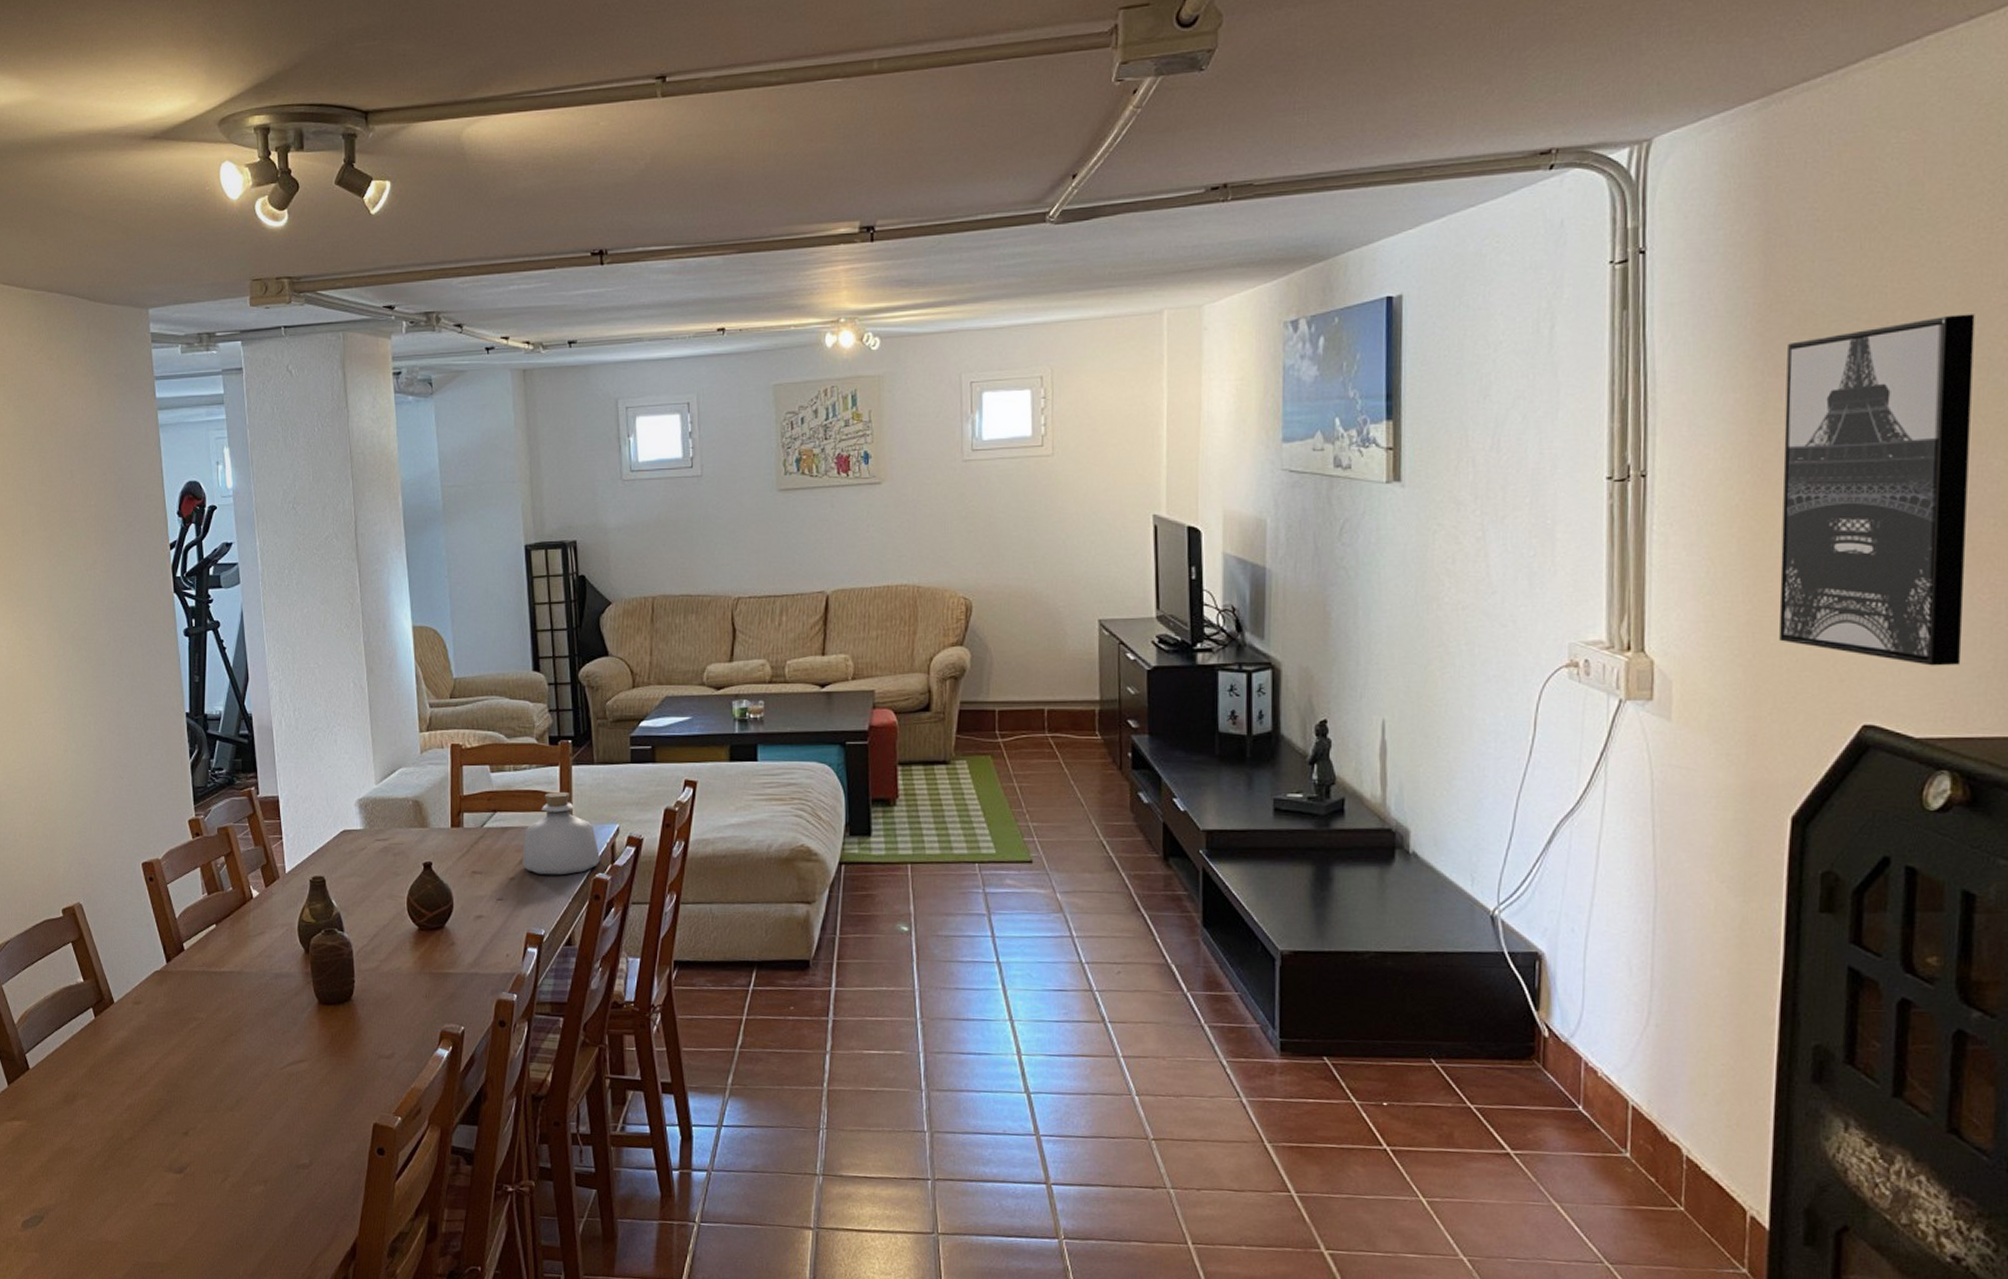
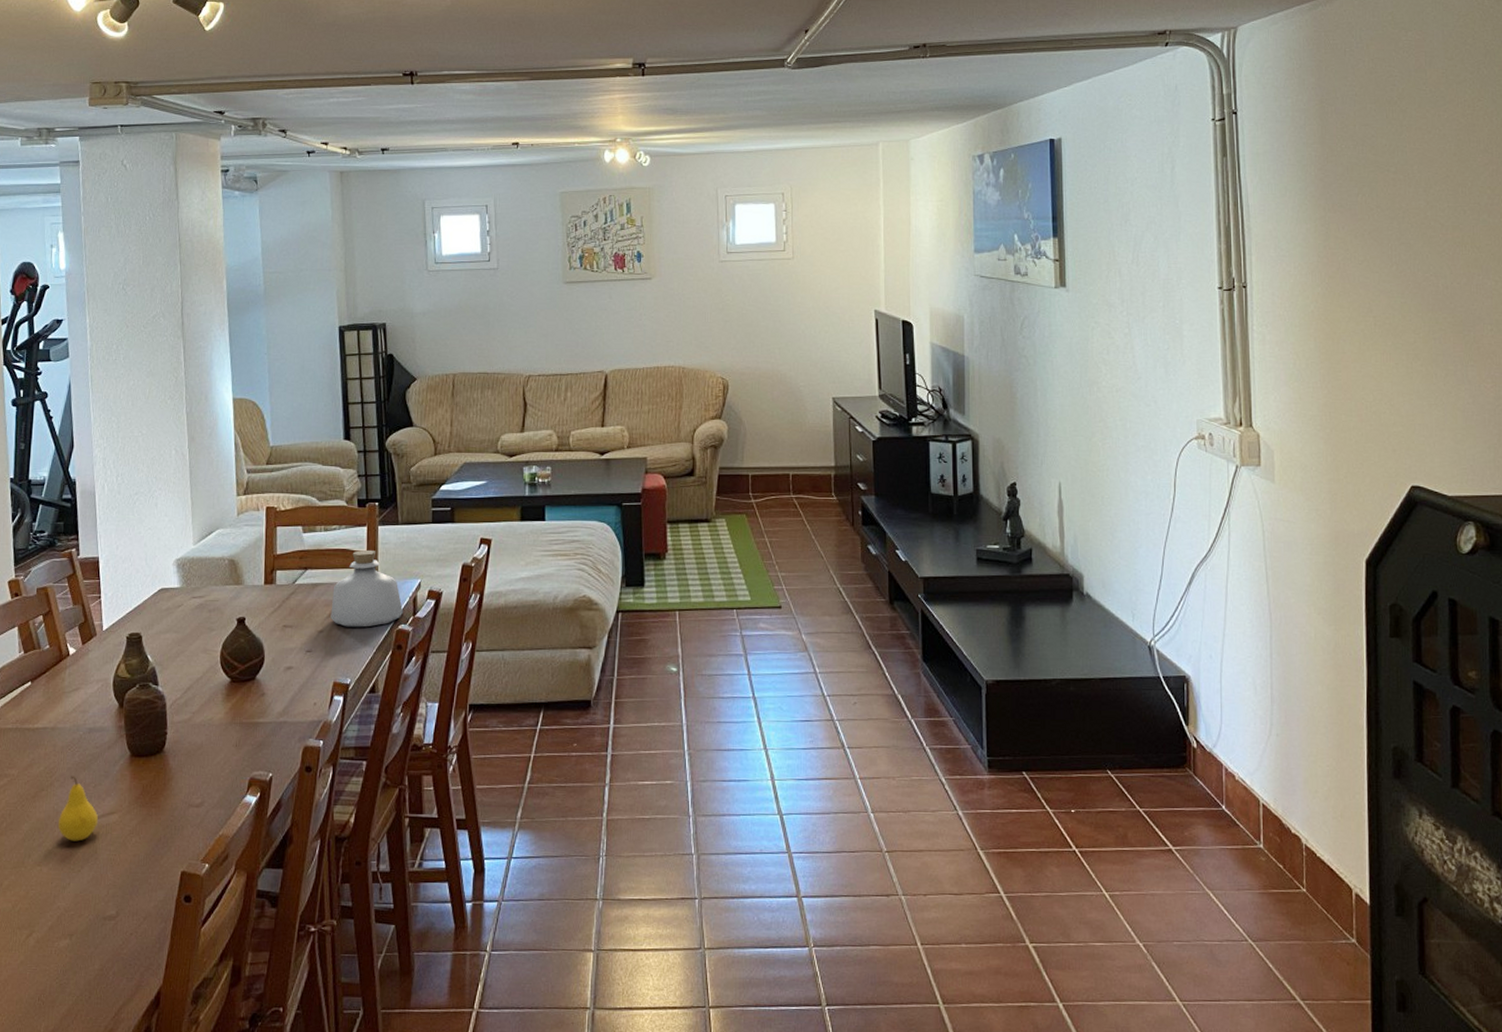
fruit: none [248,1021,288,1088] -> present [57,776,98,842]
wall art: present [1779,314,1975,666] -> none [1341,170,1476,439]

